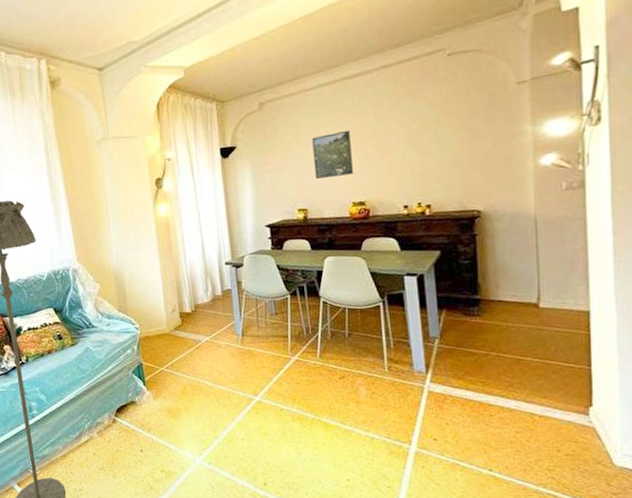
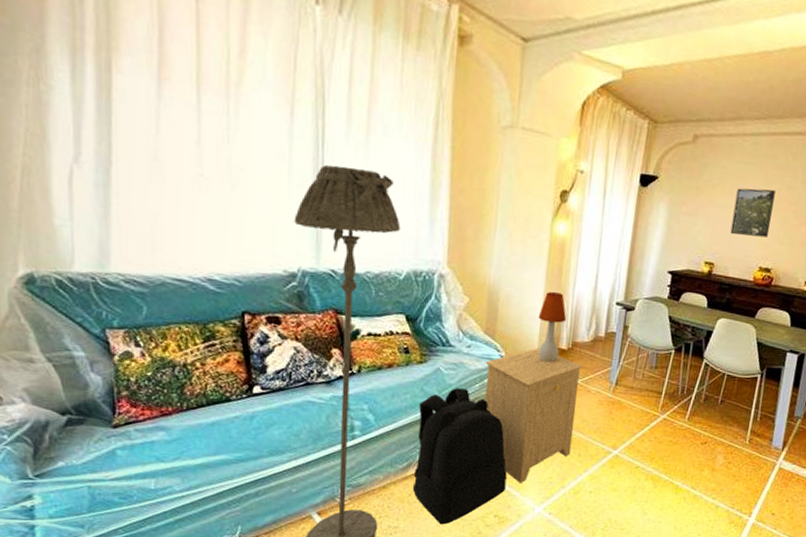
backpack: none [79,361,166,484] -> present [412,388,507,525]
side table: none [124,315,216,439] -> present [484,348,583,484]
table lamp: none [160,264,185,327] -> present [538,292,567,363]

